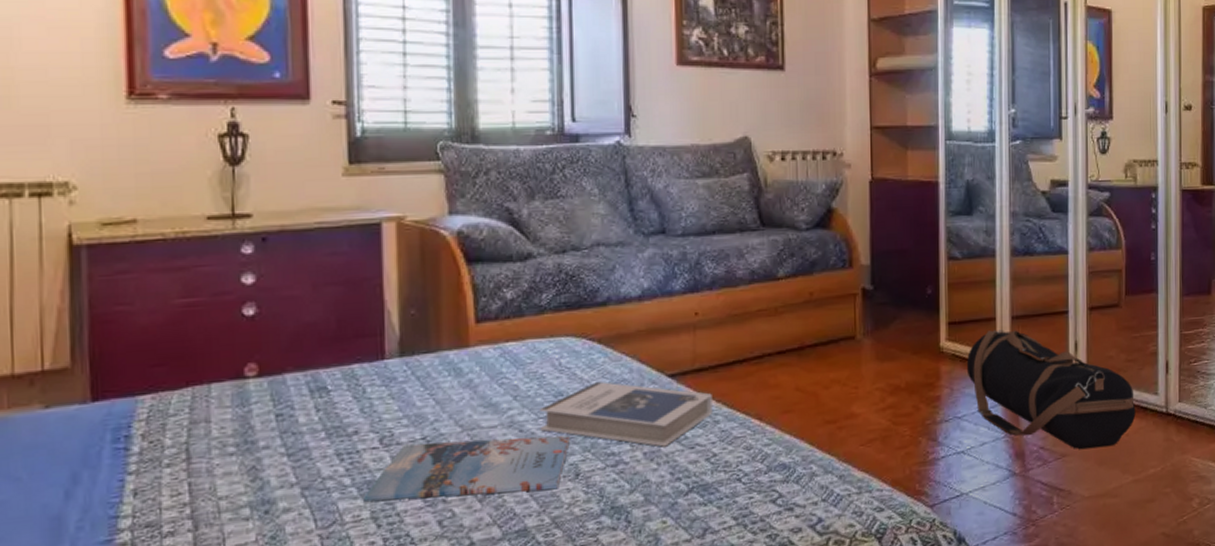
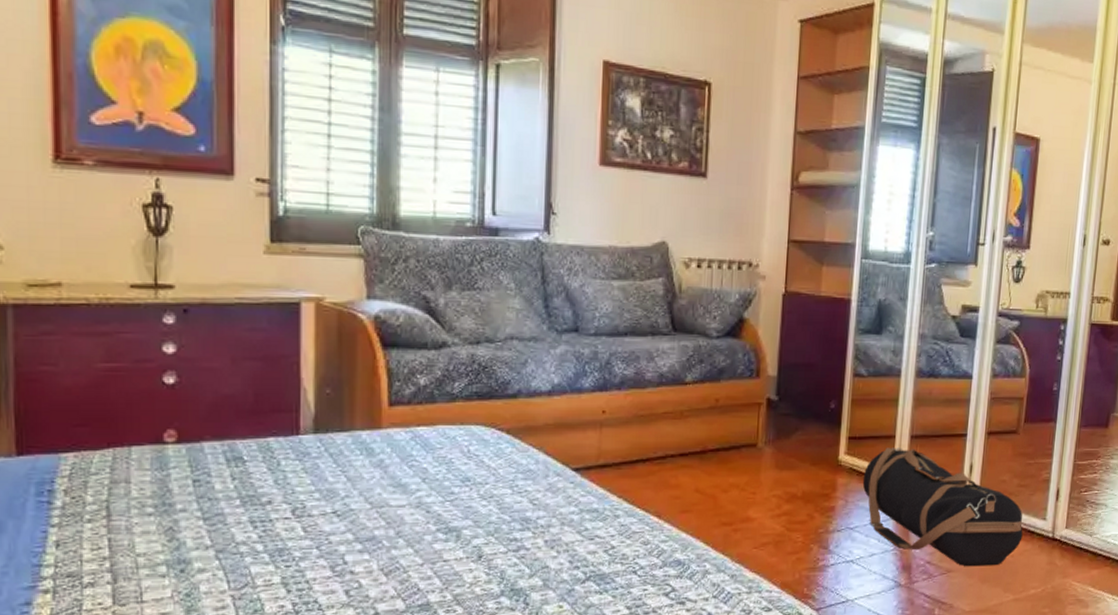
magazine: present [363,435,570,502] -> none [275,516,474,570]
hardback book: present [539,381,713,447] -> none [446,470,614,536]

